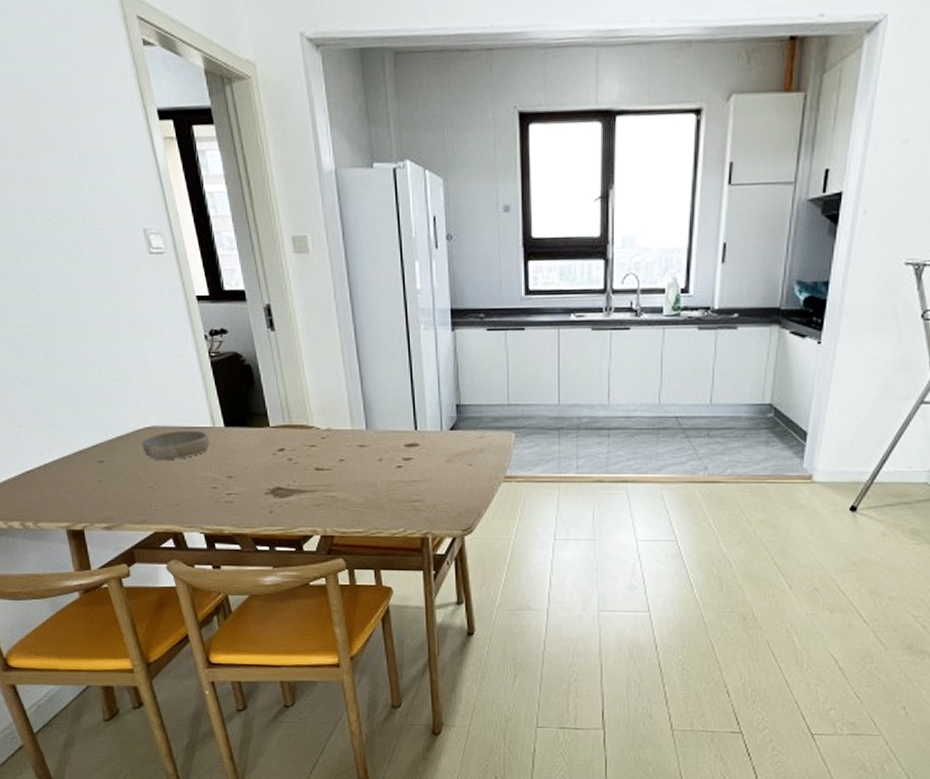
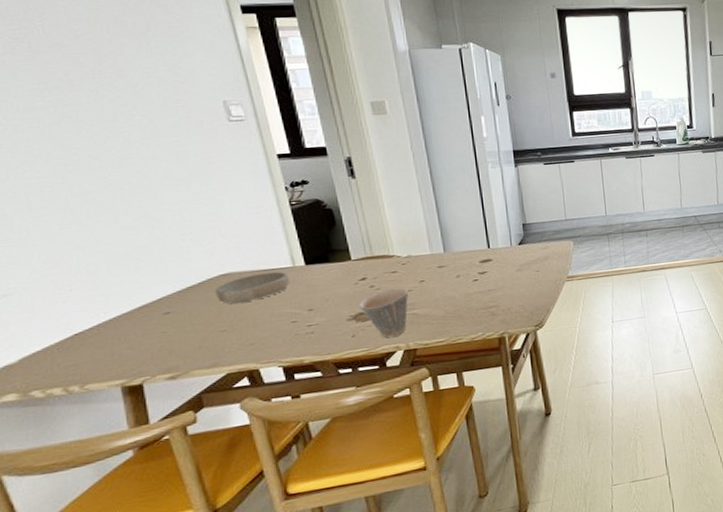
cup: none [277,466,328,520] -> present [359,288,409,339]

